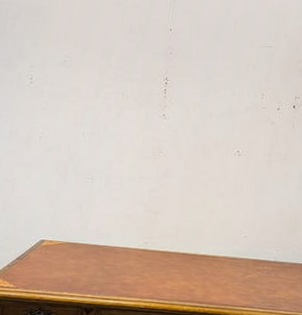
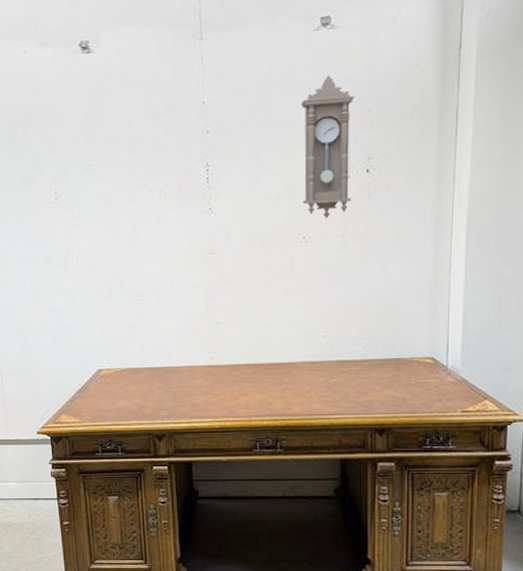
pendulum clock: none [240,29,289,140] -> present [301,75,354,219]

